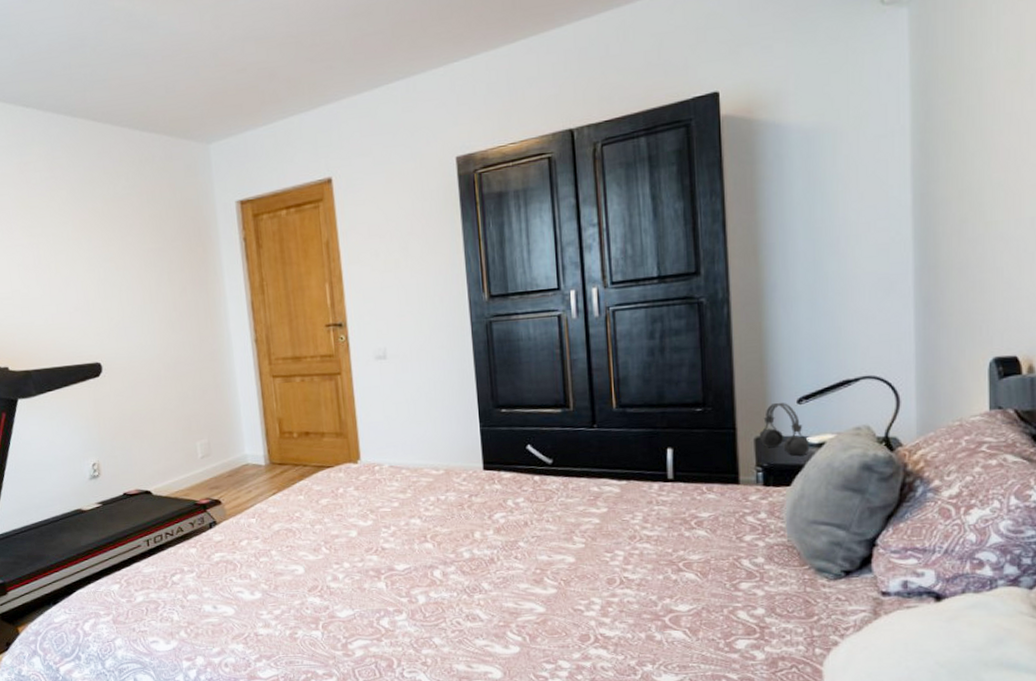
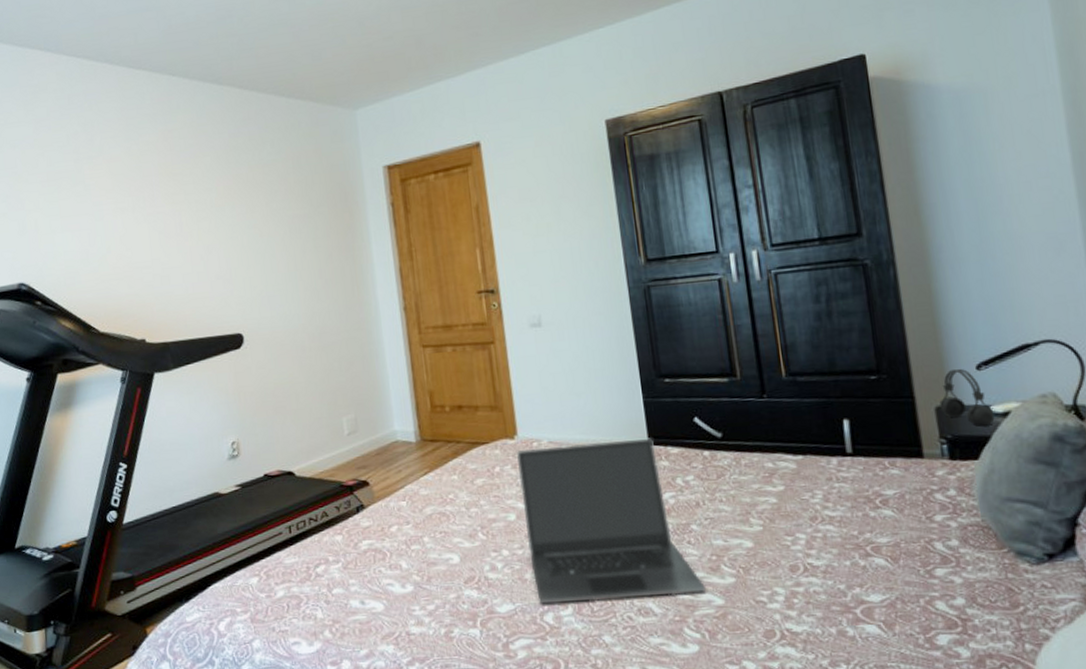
laptop: none [358,463,530,610] -> present [516,438,707,604]

